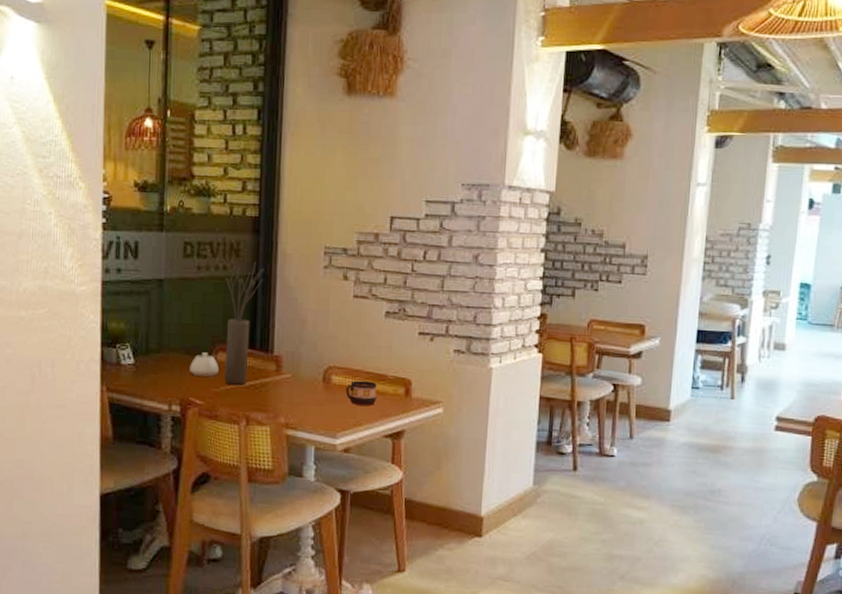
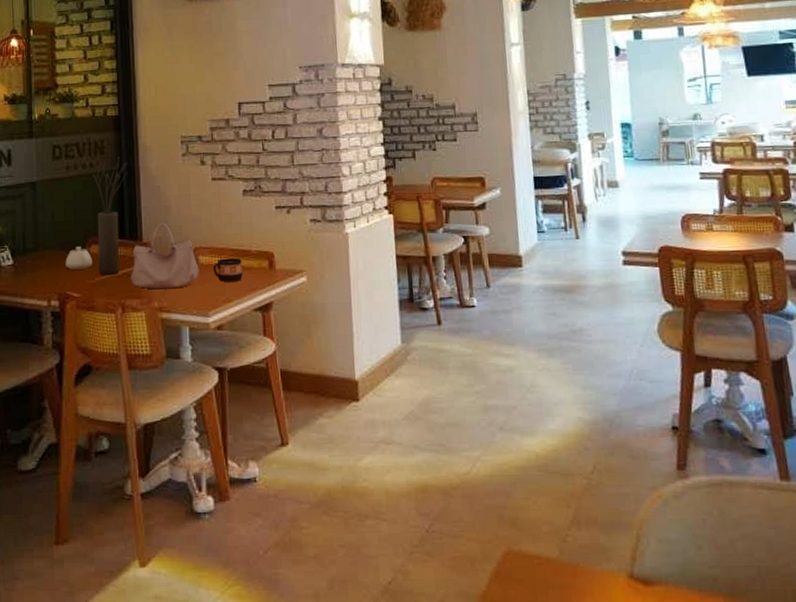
handbag: none [258,337,331,406] -> present [131,223,199,290]

